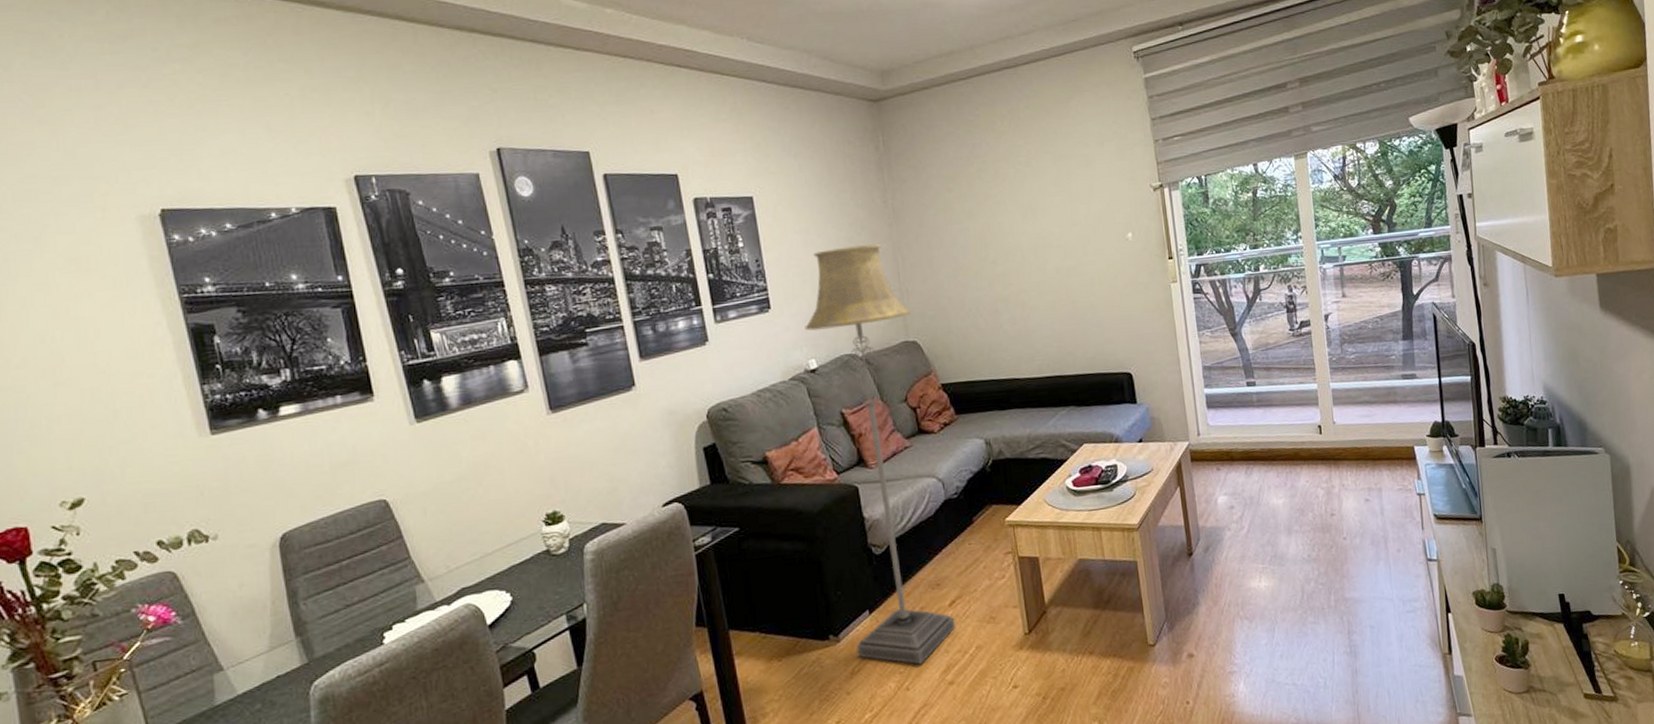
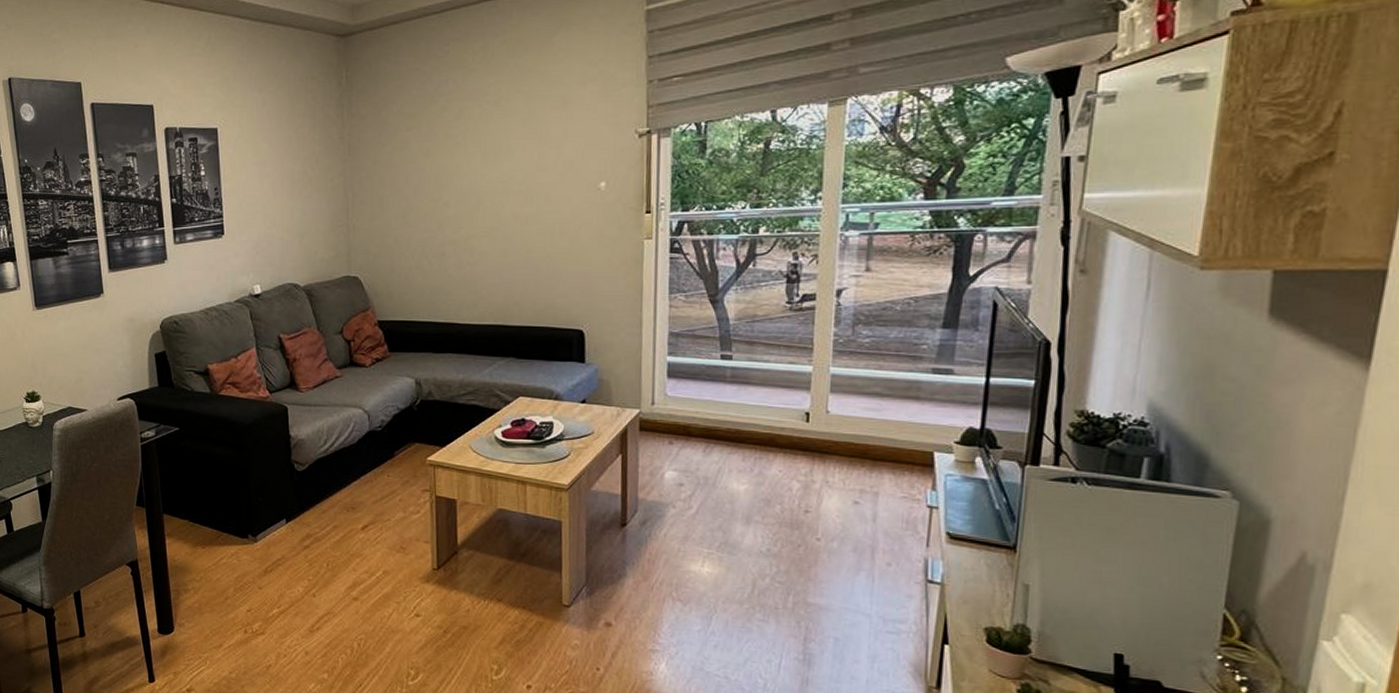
floor lamp: present [805,244,956,665] -> none [253,180,366,576]

